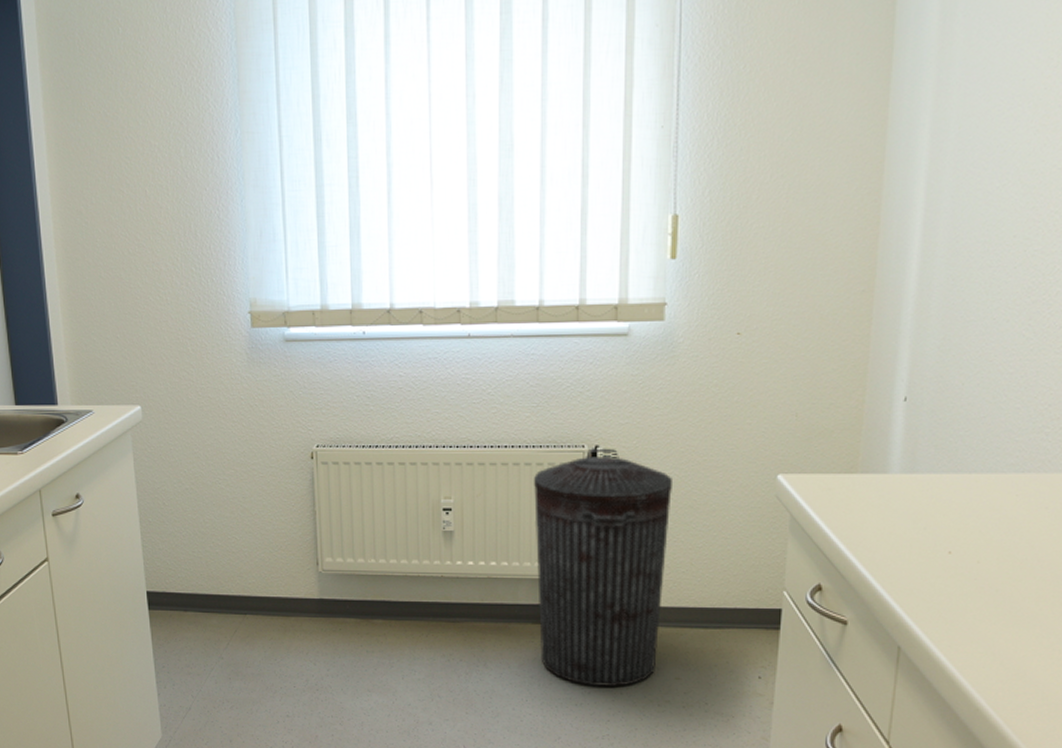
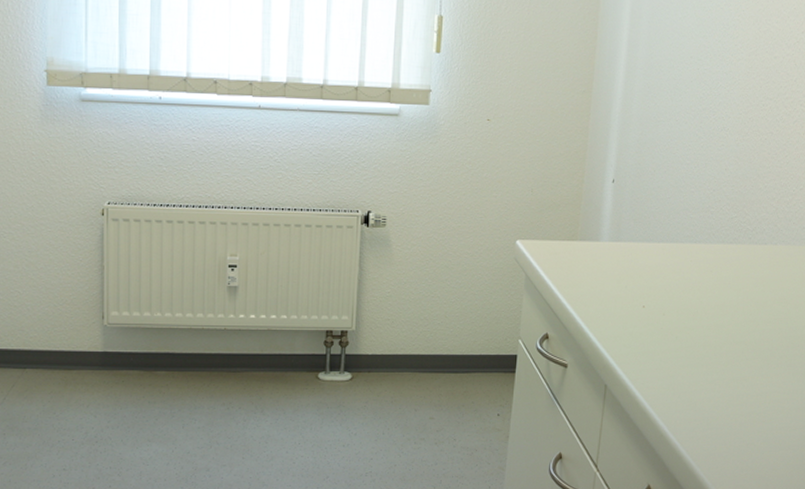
trash can: present [534,448,672,687] -> none [312,213,432,429]

